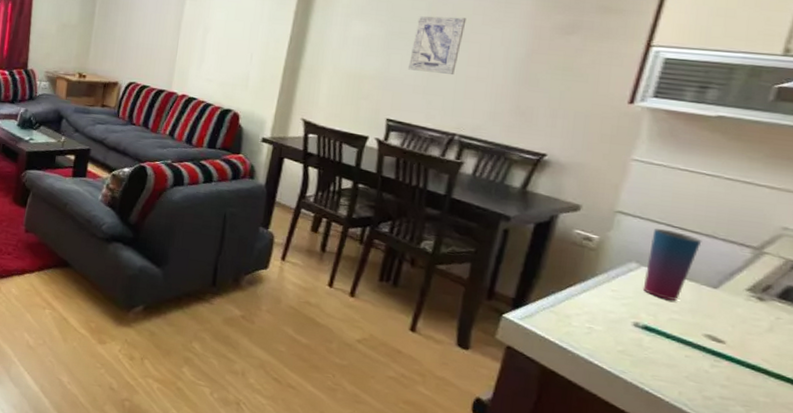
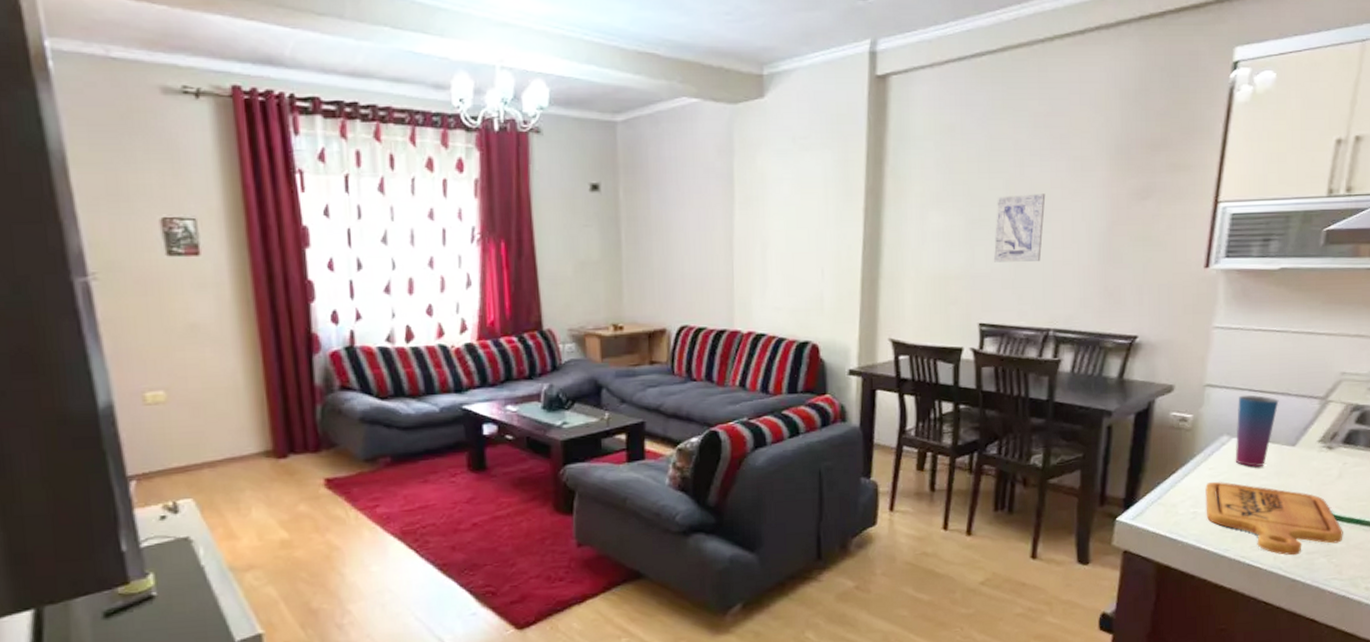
cutting board: none [603,302,769,397] -> present [1205,481,1343,556]

